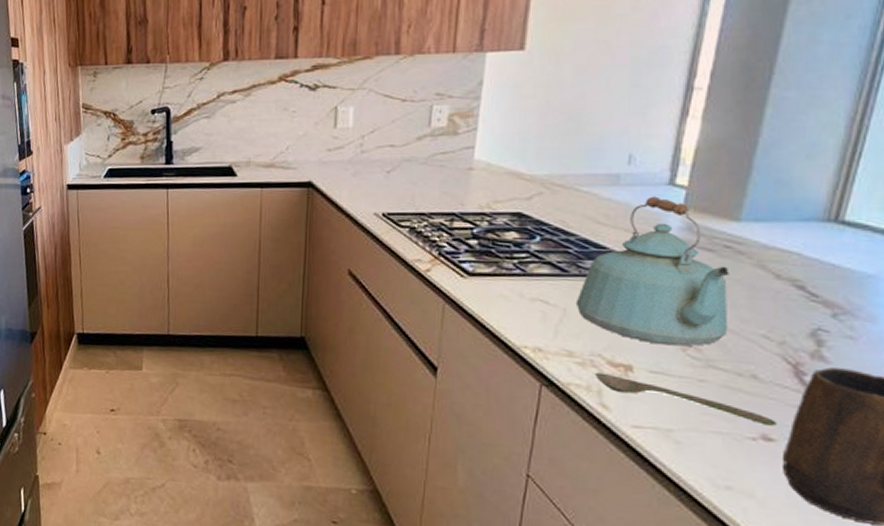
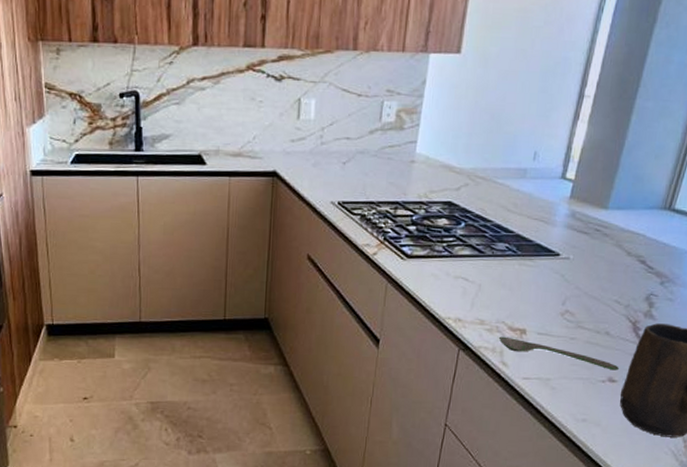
kettle: present [575,196,730,346] -> none [488,188,598,312]

